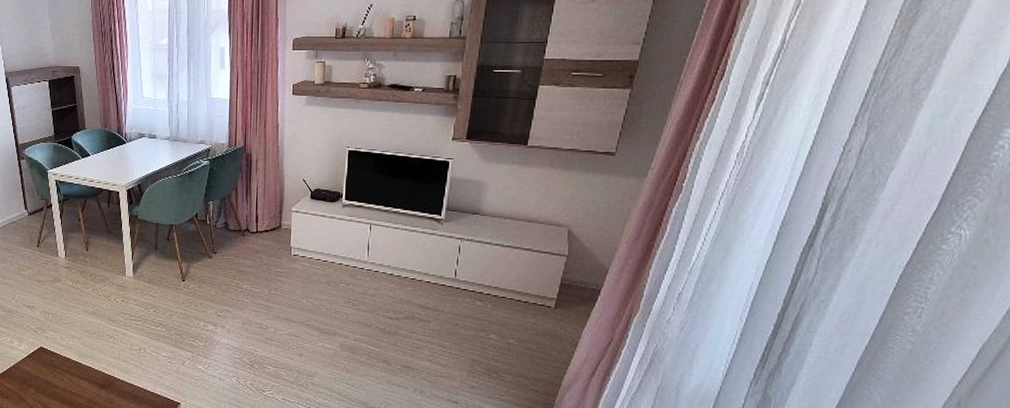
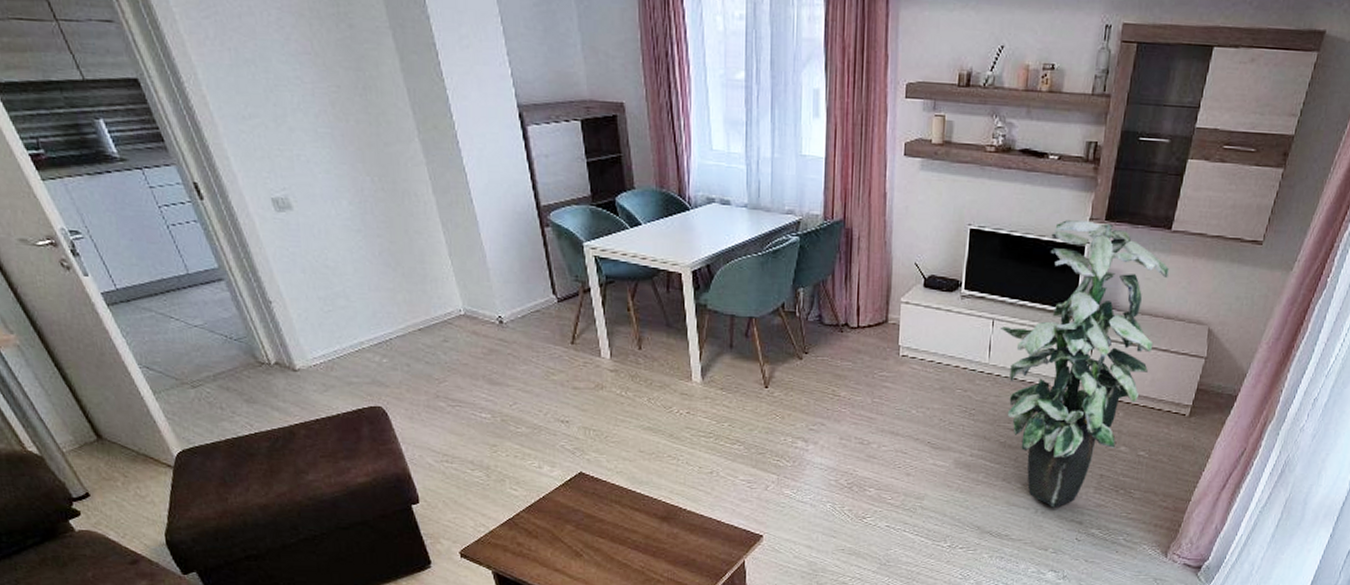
indoor plant: none [377,140,527,388] -> present [1001,220,1169,508]

